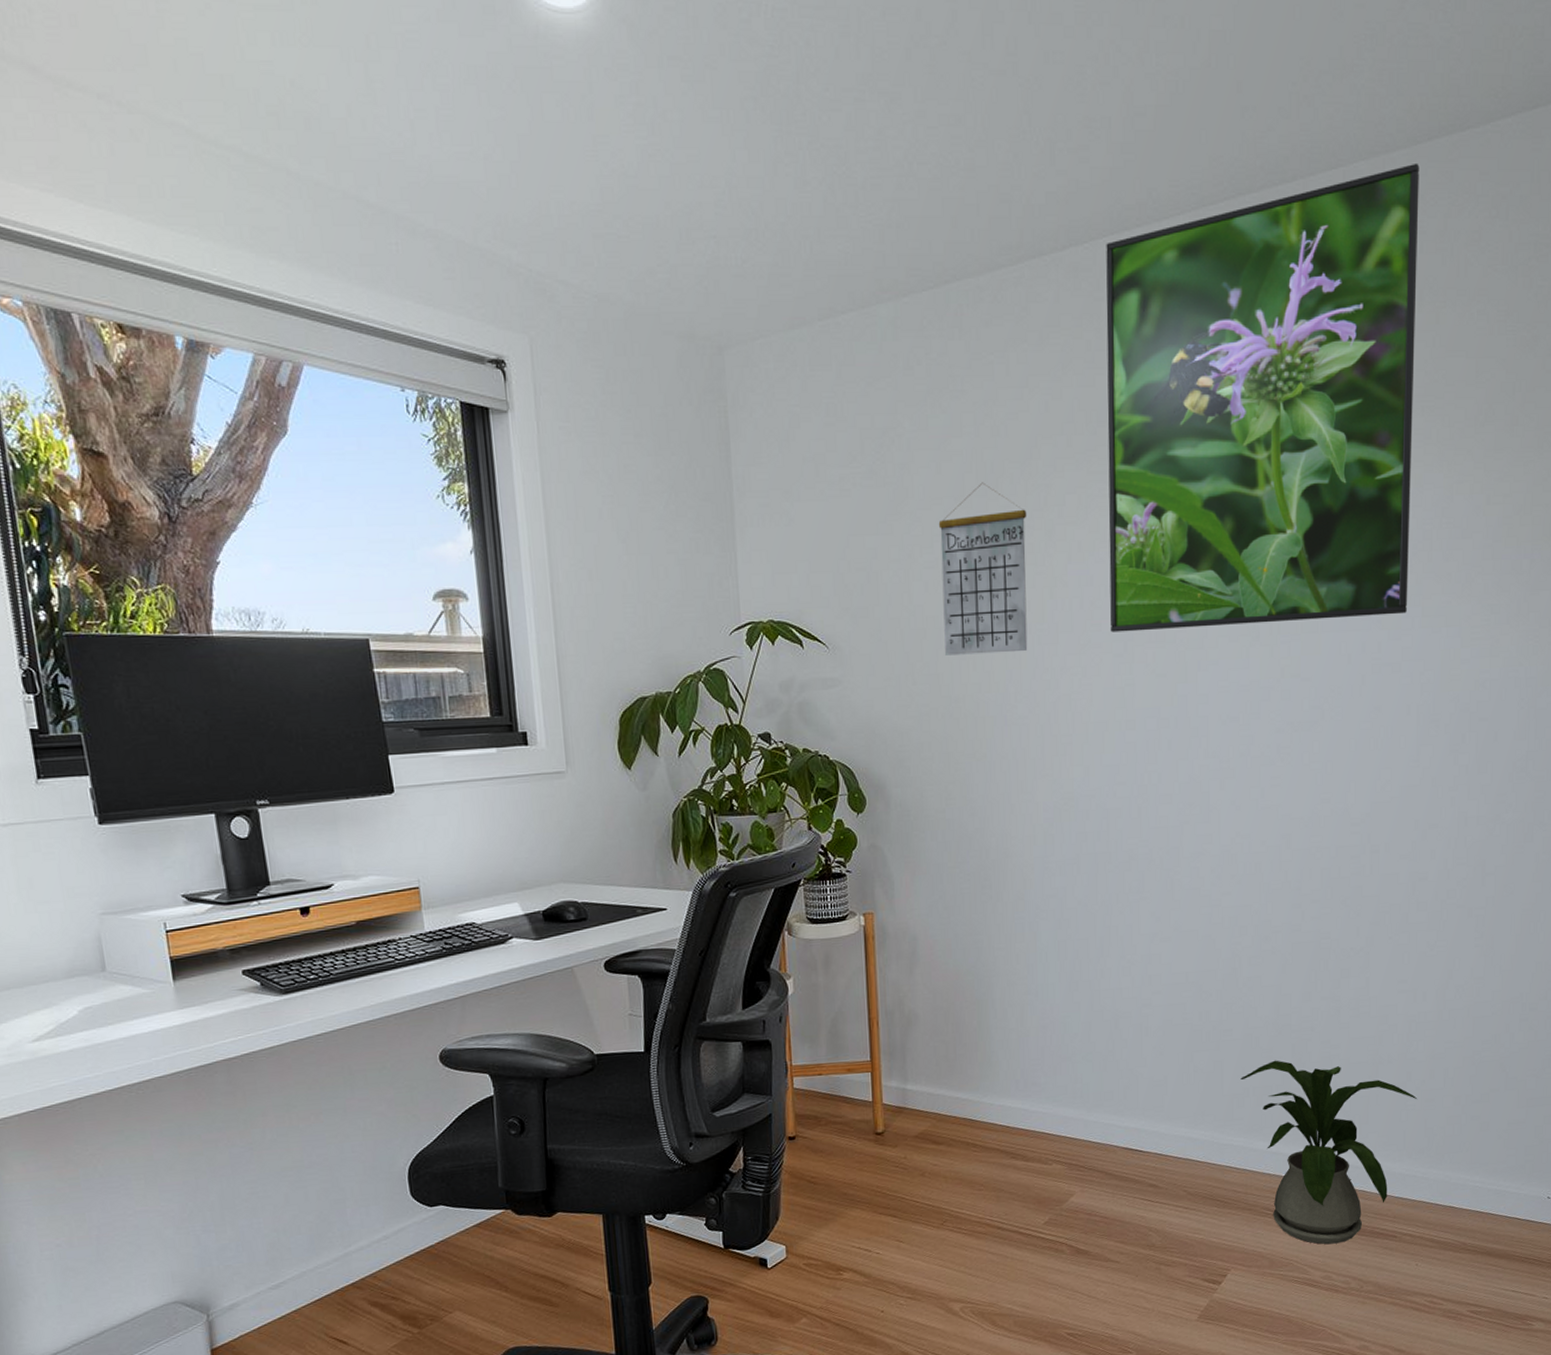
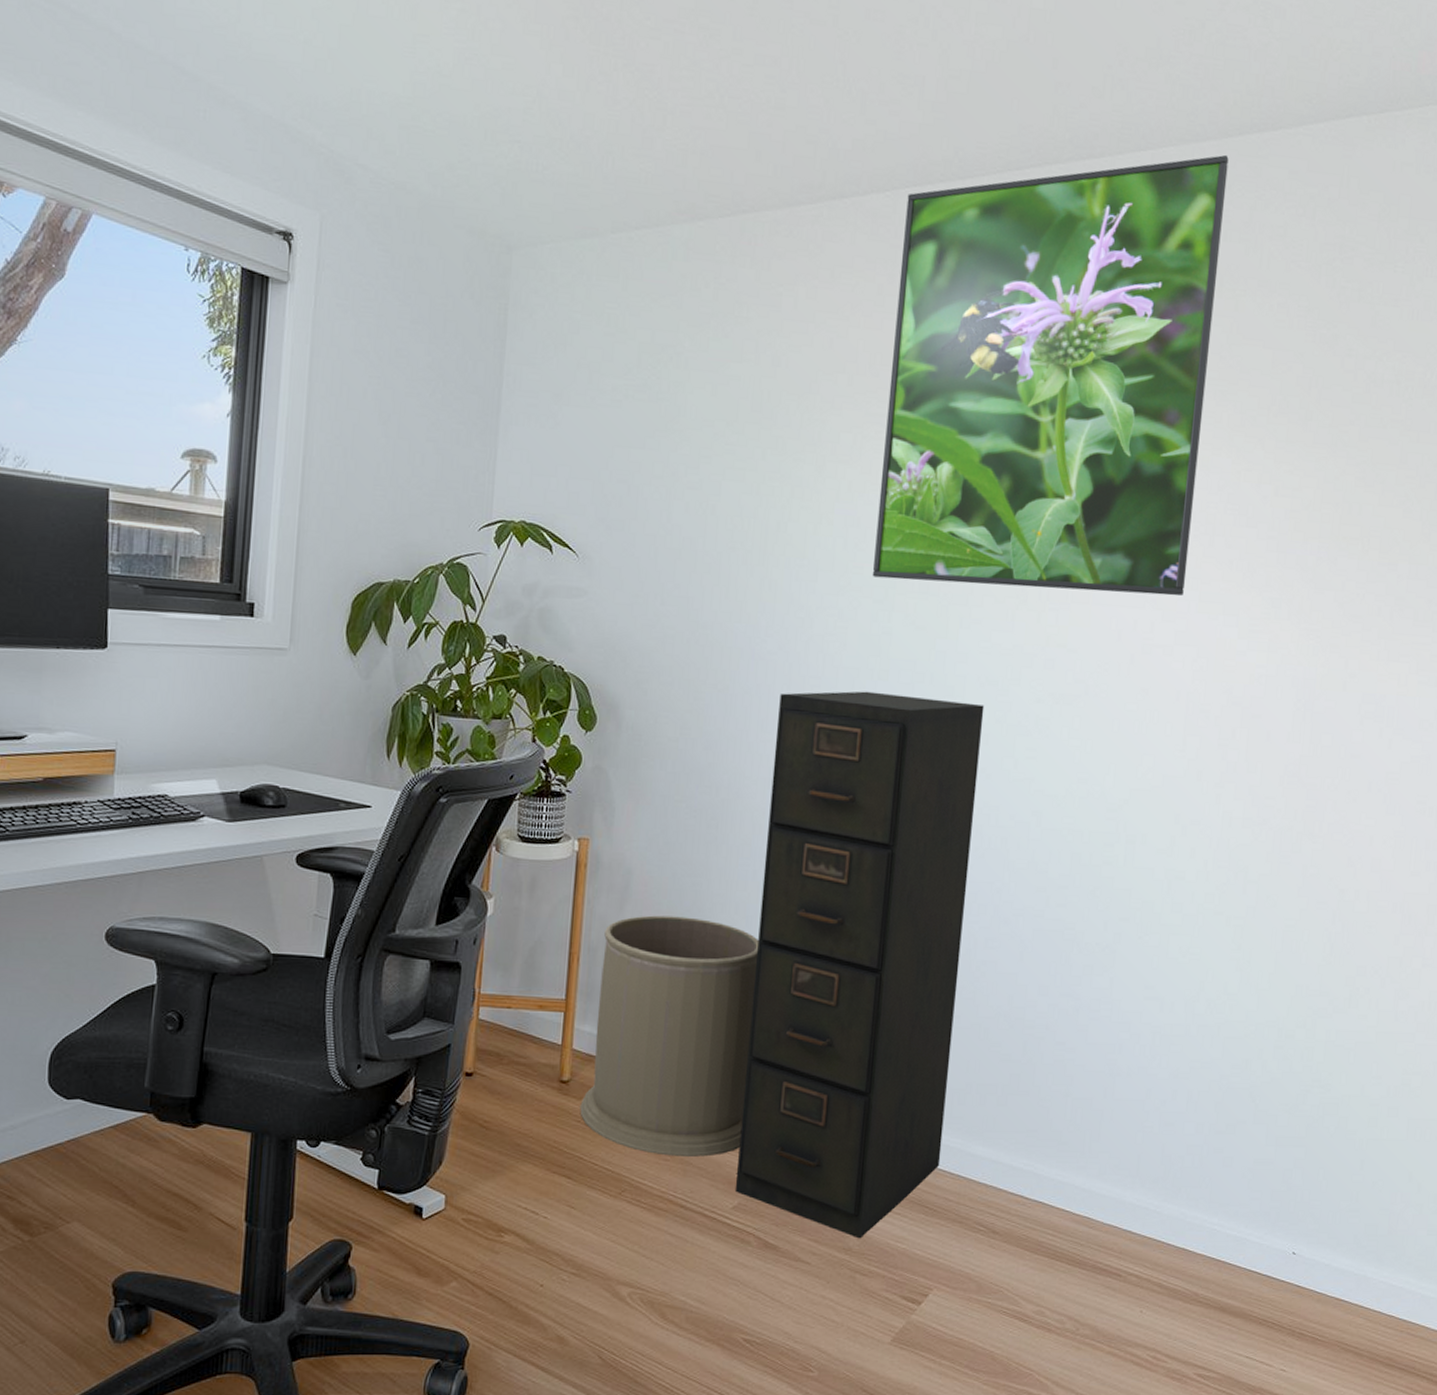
trash can: none [896,972,1046,1187] -> present [580,915,760,1157]
calendar: present [938,482,1028,656] -> none [698,410,800,585]
filing cabinet: none [1035,741,1229,1236] -> present [734,691,985,1239]
house plant: present [1240,1060,1418,1245] -> none [964,1056,1157,1275]

